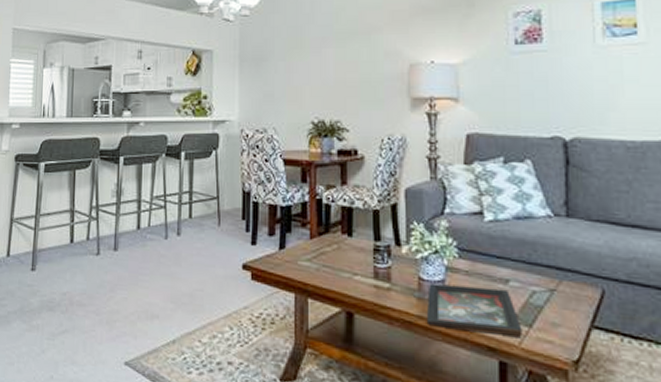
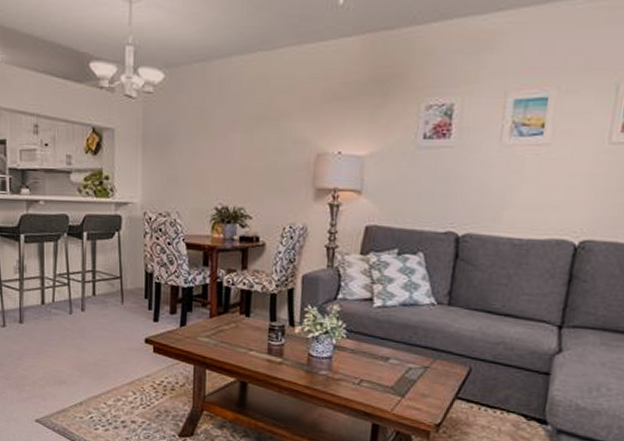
decorative tray: present [426,283,523,337] -> none [312,359,396,405]

